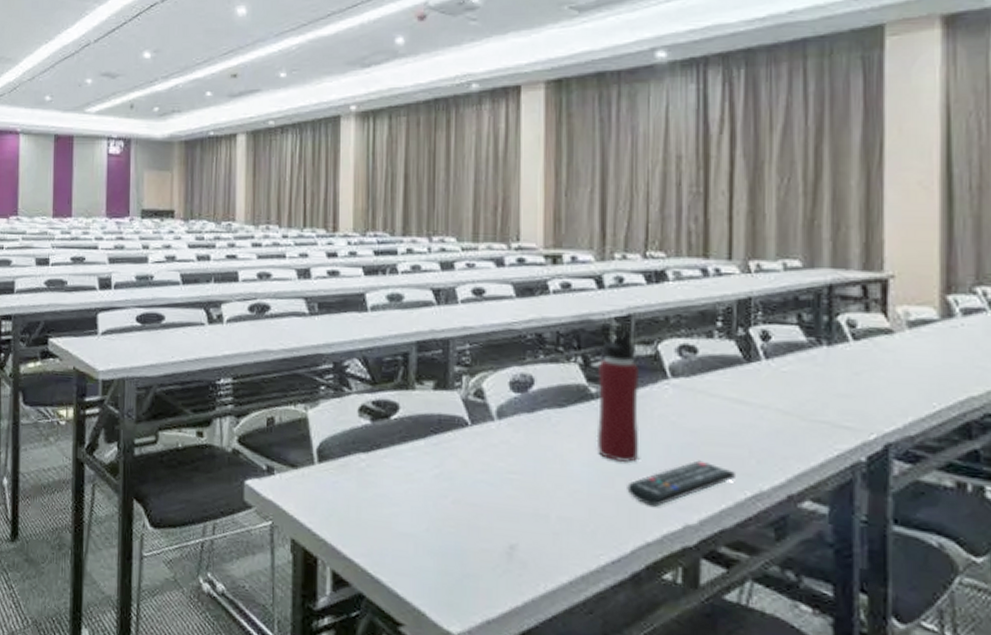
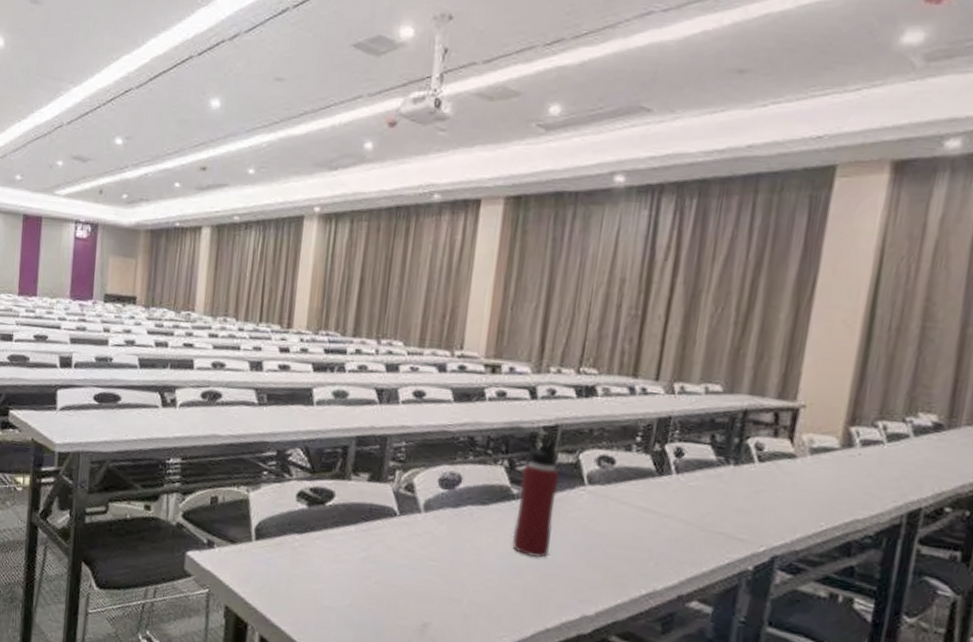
remote control: present [627,460,735,507] -> none [534,559,634,598]

